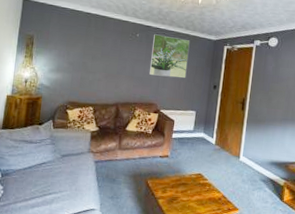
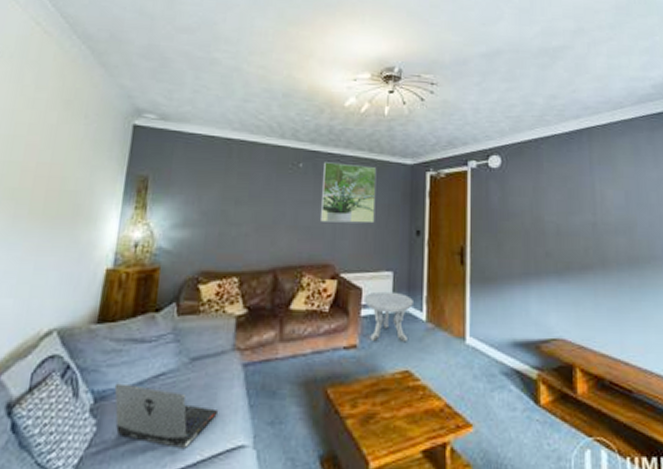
laptop computer: none [14,166,79,207] -> present [114,383,219,448]
side table: none [175,123,208,157] -> present [363,291,413,343]

